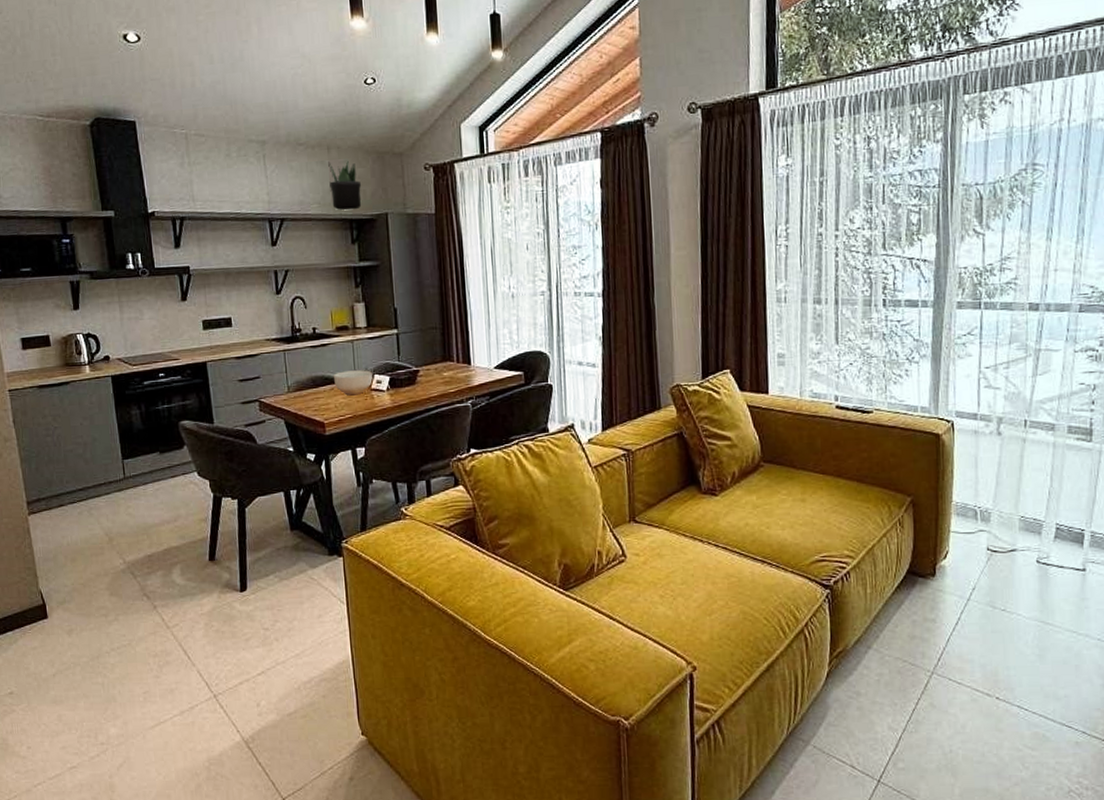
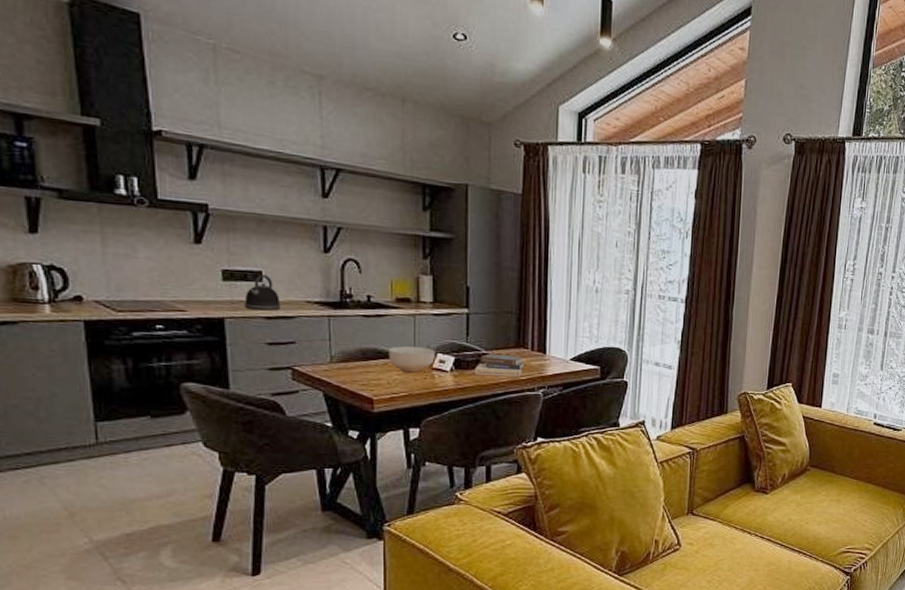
kettle: none [220,321,248,352] -> present [244,275,281,311]
planter: present [329,161,361,211] -> none [401,118,439,175]
books: none [408,369,452,393] -> present [475,353,524,377]

